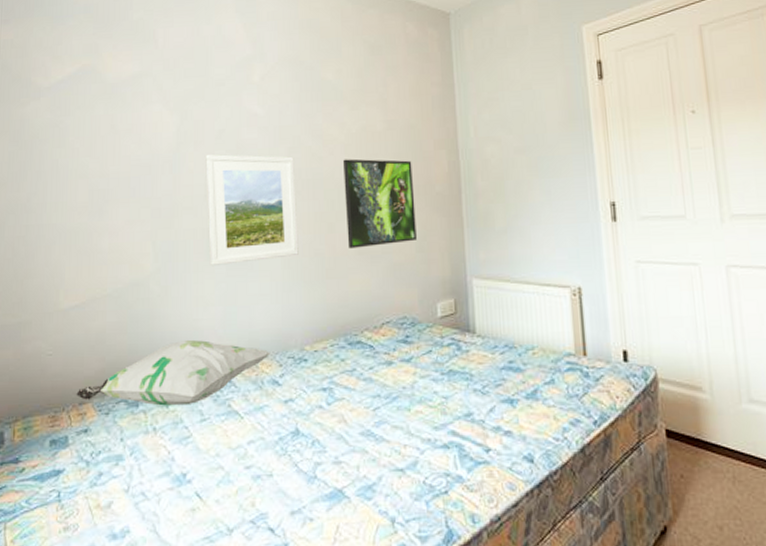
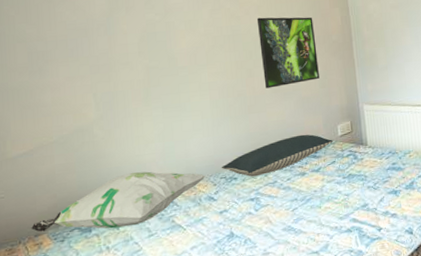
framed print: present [206,154,299,265] -> none [137,17,224,110]
pillow: none [289,311,430,361] -> present [221,134,333,177]

